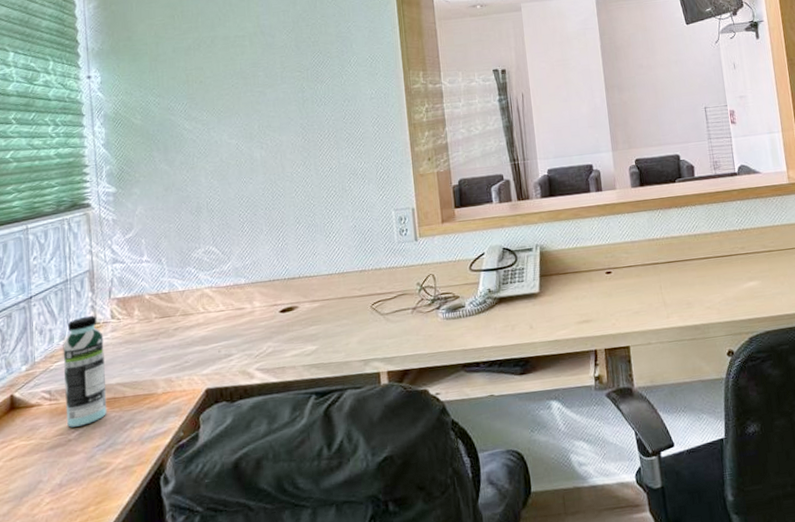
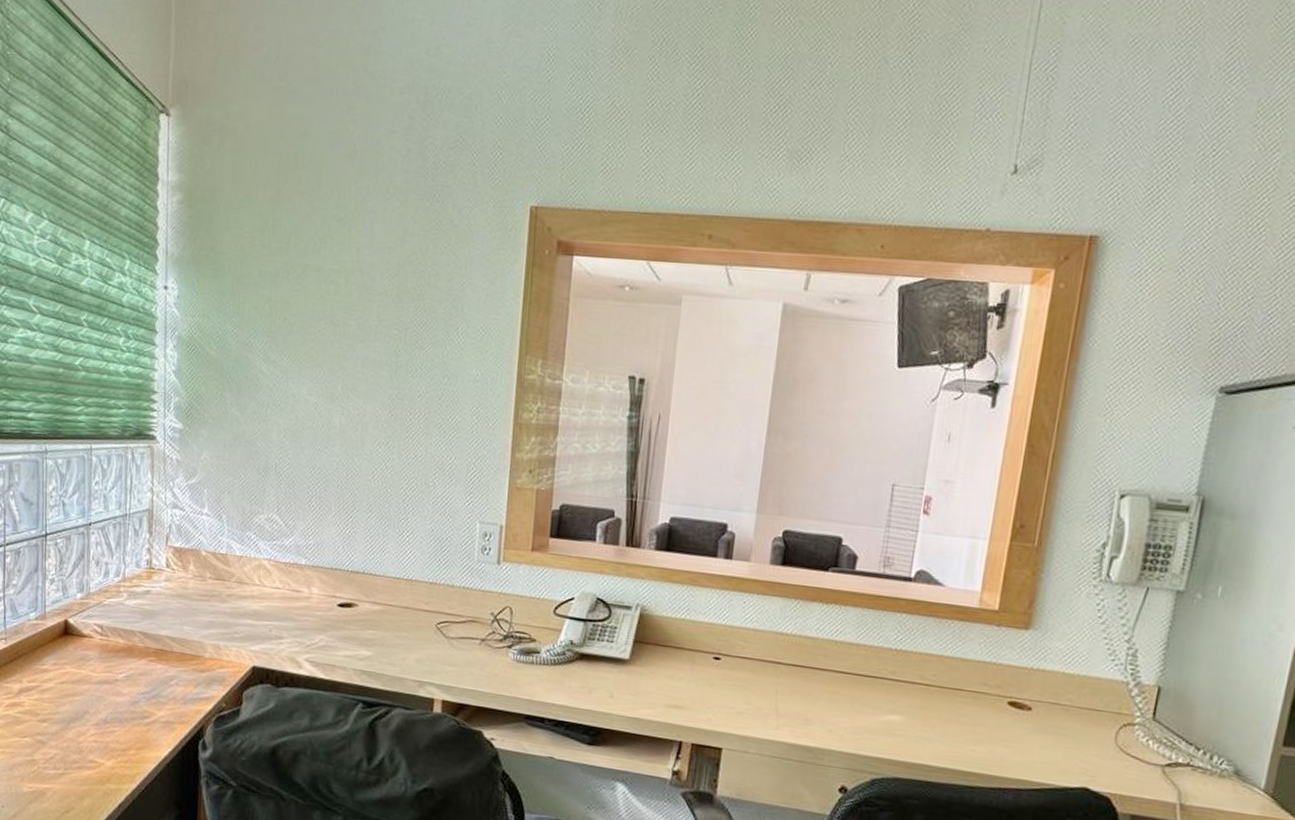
water bottle: present [63,315,107,428] -> none [115,557,157,670]

